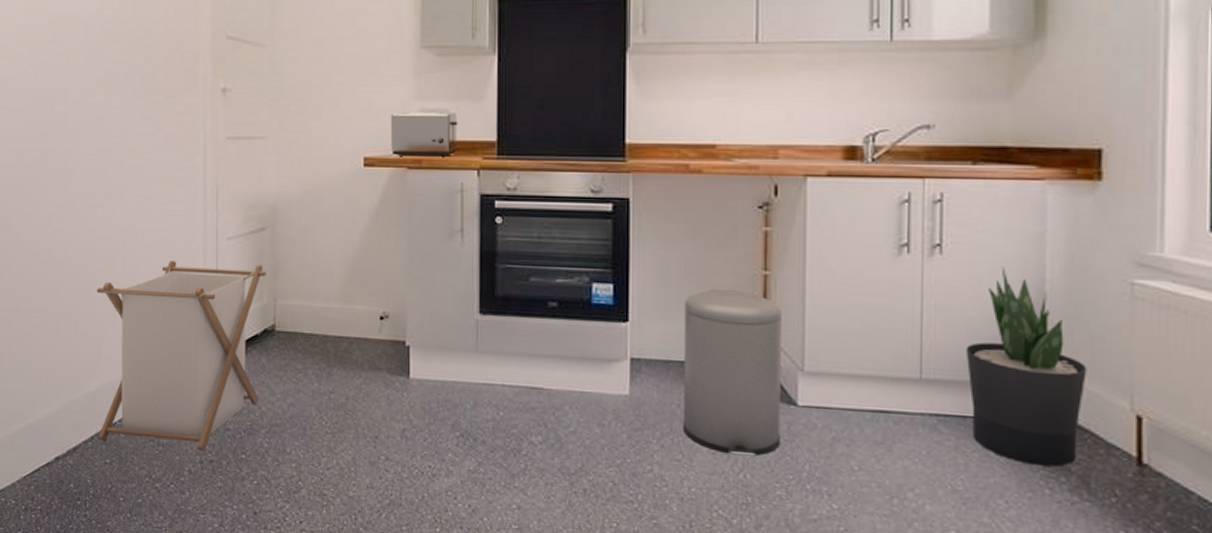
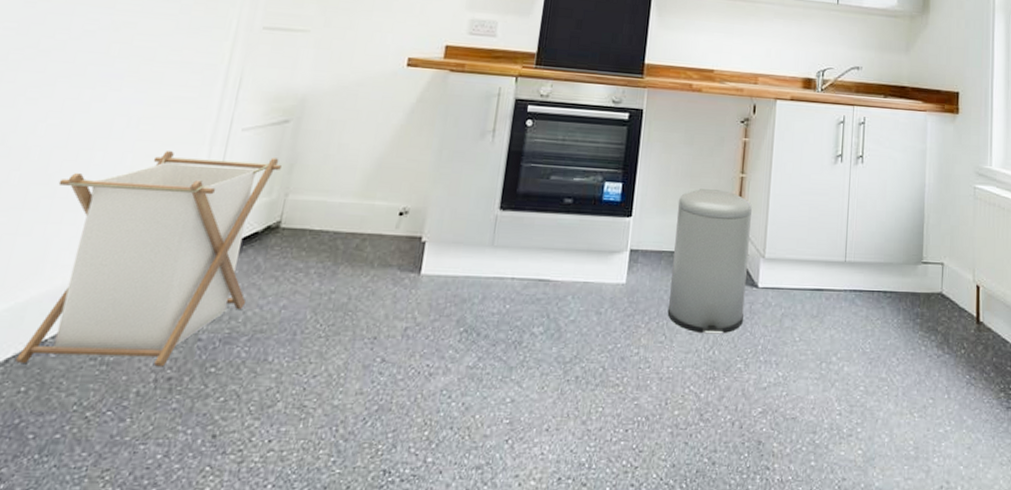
toaster: present [390,111,458,157] -> none [436,19,504,63]
planter: present [965,267,1087,467] -> none [875,174,949,328]

